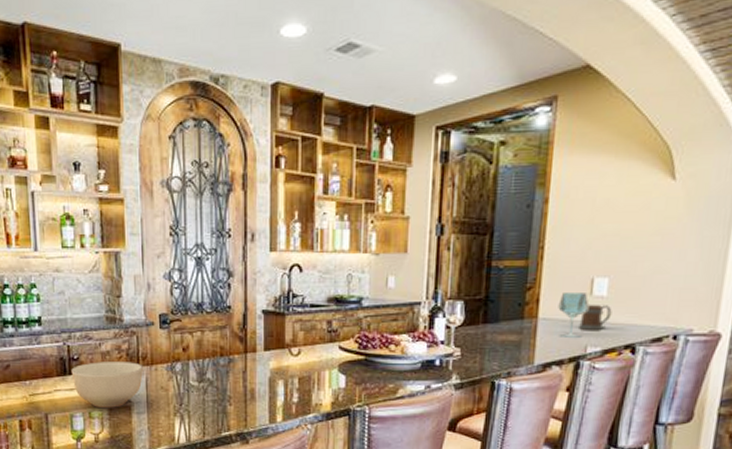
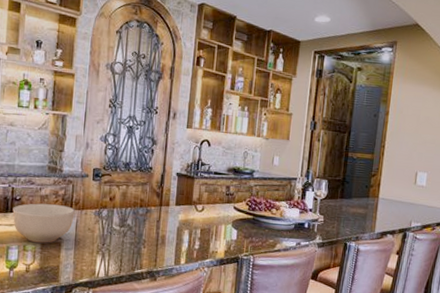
wine glass: present [558,291,589,339] -> none [392,180,414,216]
beer mug: present [579,304,612,333] -> none [406,190,429,212]

